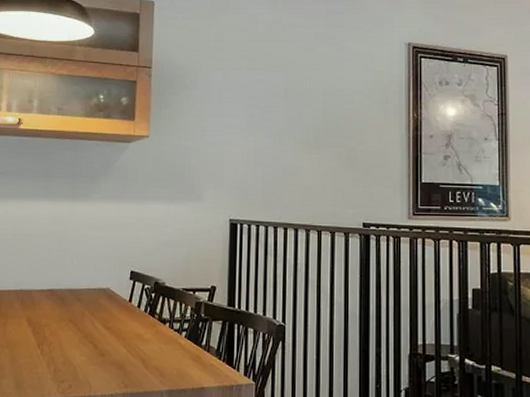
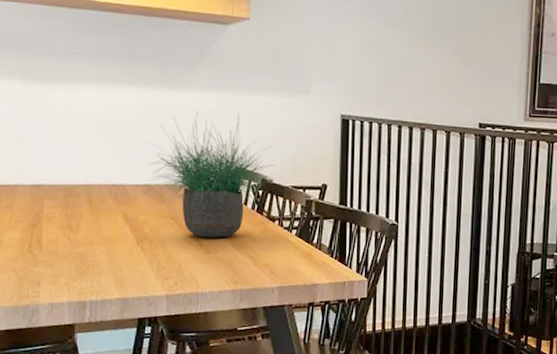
potted plant: none [53,219,167,341] -> present [148,109,274,238]

